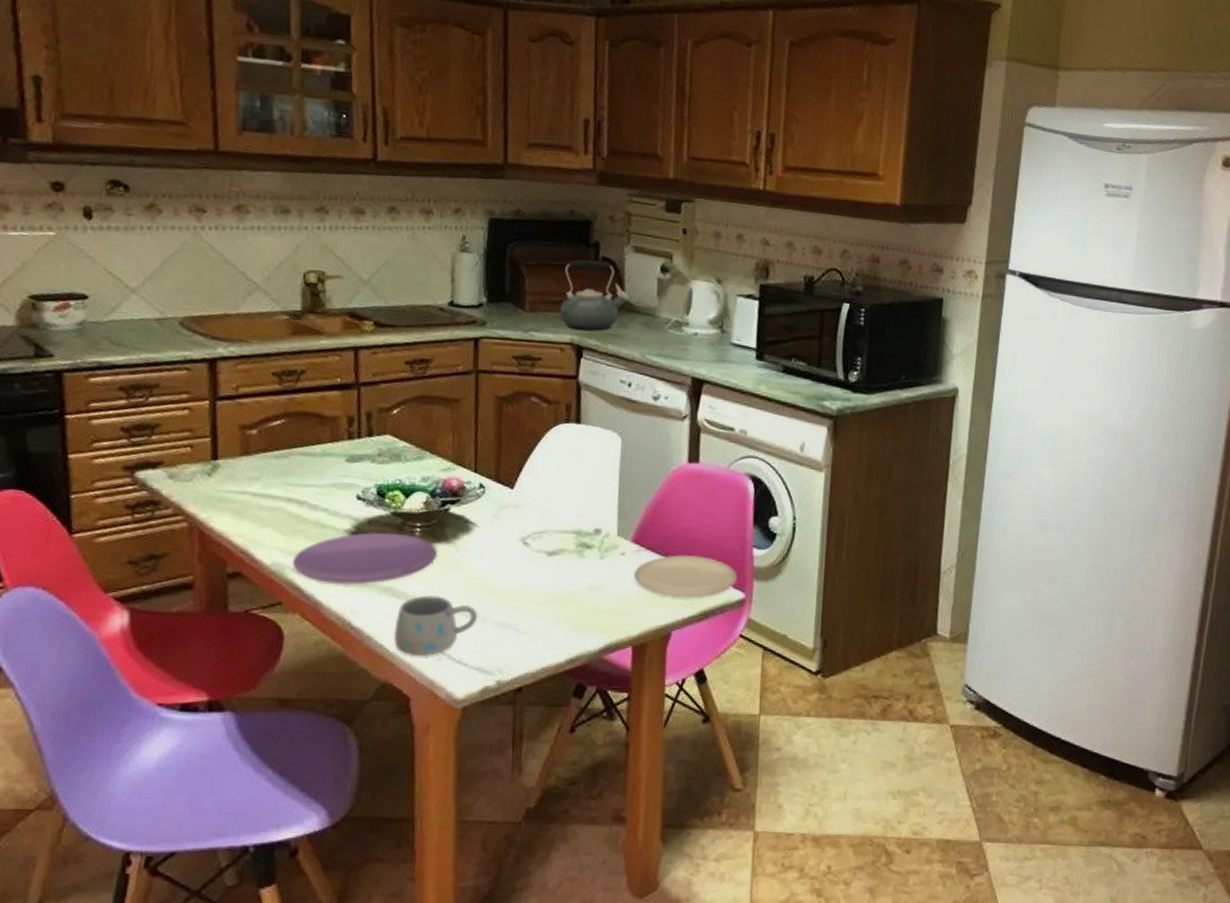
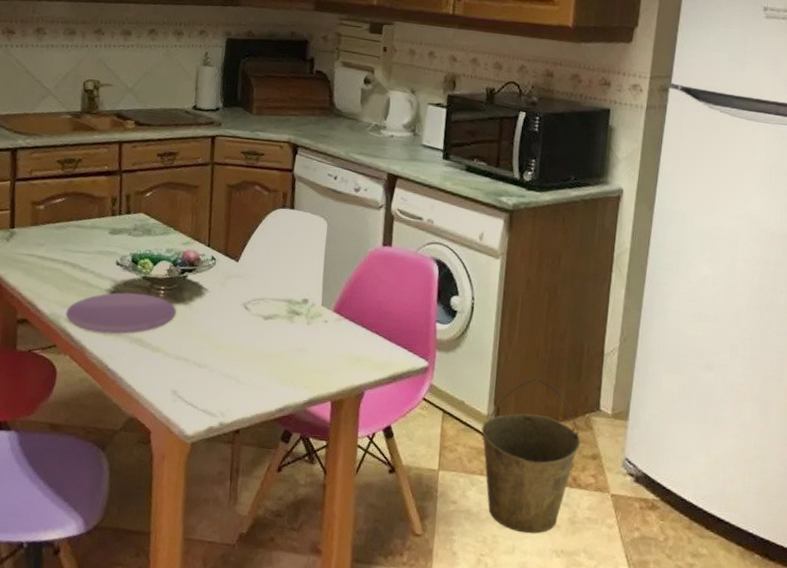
mug: present [393,595,478,656] -> none [140,346,207,397]
kettle: present [559,259,630,330] -> none [280,72,338,131]
plate: present [634,554,738,598] -> none [334,325,423,364]
bucket: none [807,603,917,775] -> present [481,378,581,533]

